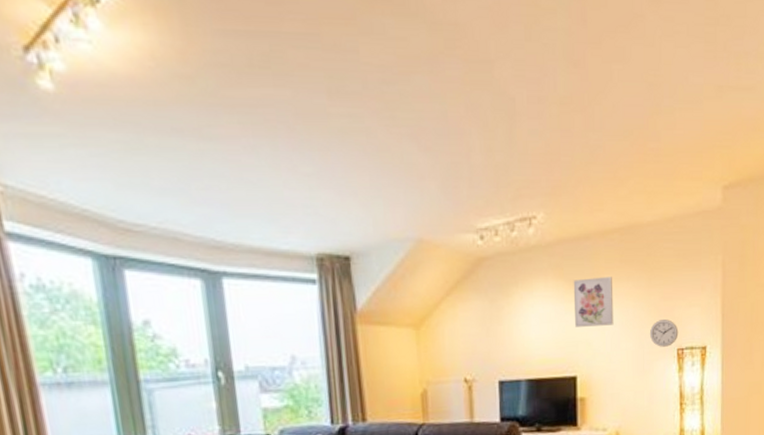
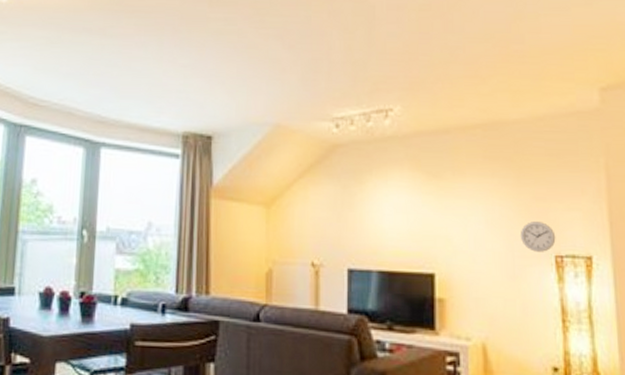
wall art: present [573,276,614,327] -> none [431,171,477,222]

